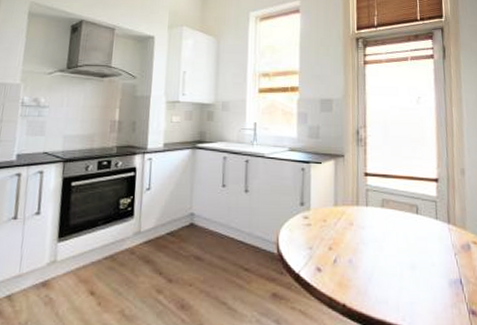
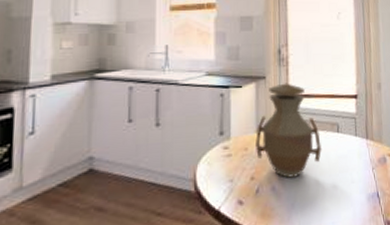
vase: none [334,162,401,254] -> present [256,83,323,179]

